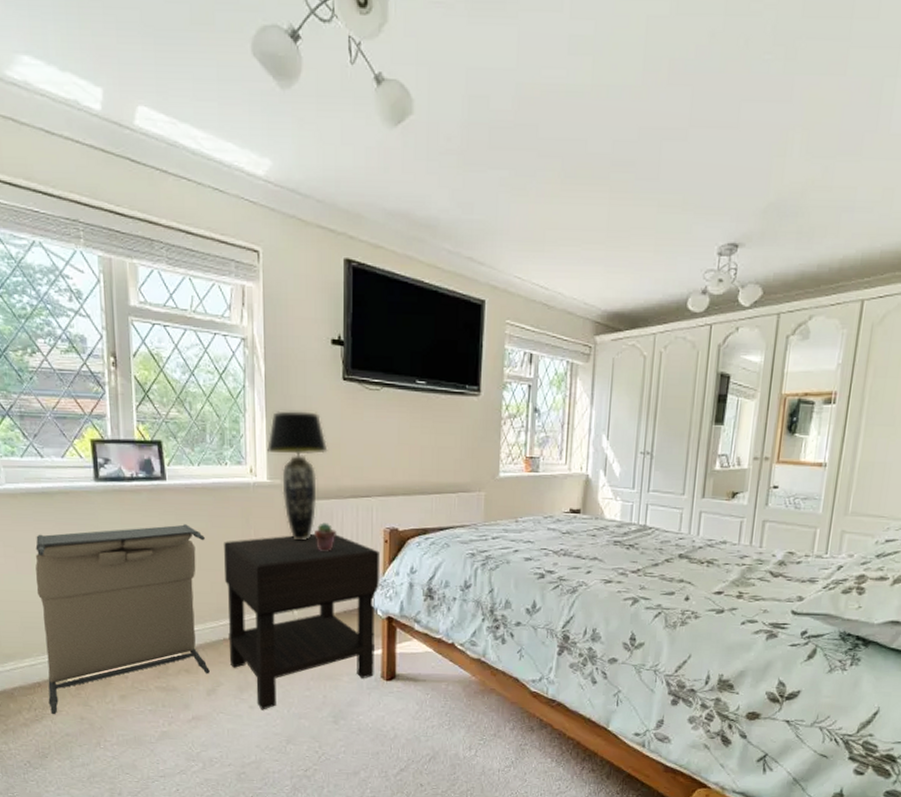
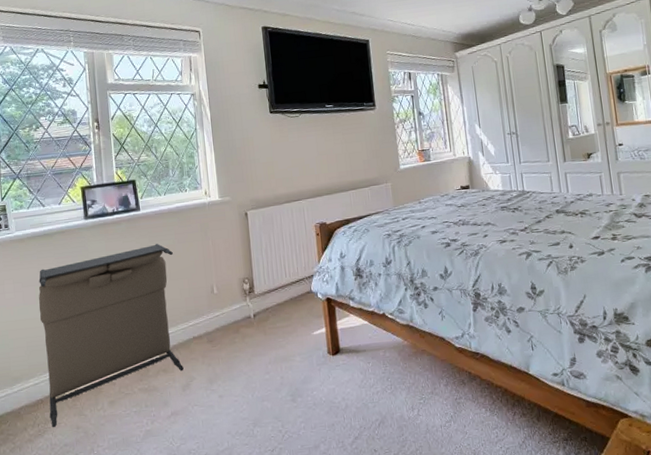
nightstand: present [224,533,379,710] -> none [188,234,322,398]
table lamp: present [267,411,328,541] -> none [216,140,264,244]
potted succulent: present [313,522,337,551] -> none [259,226,278,250]

